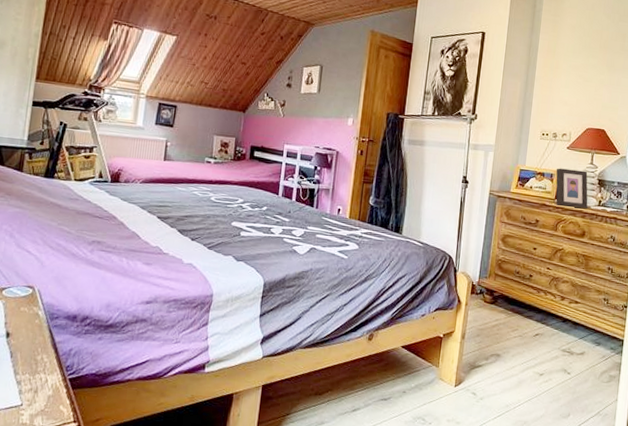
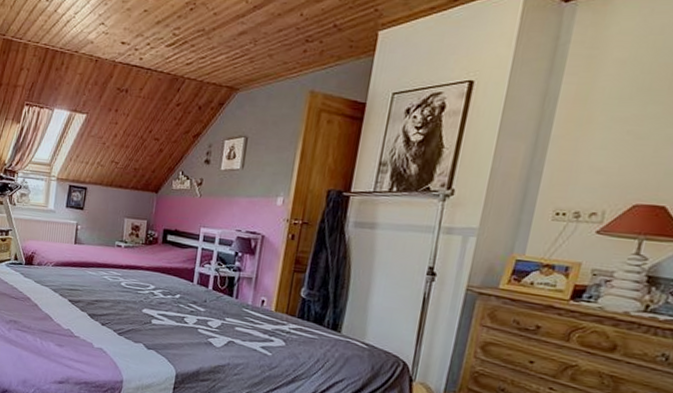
picture frame: present [556,168,588,209] -> none [571,259,629,315]

